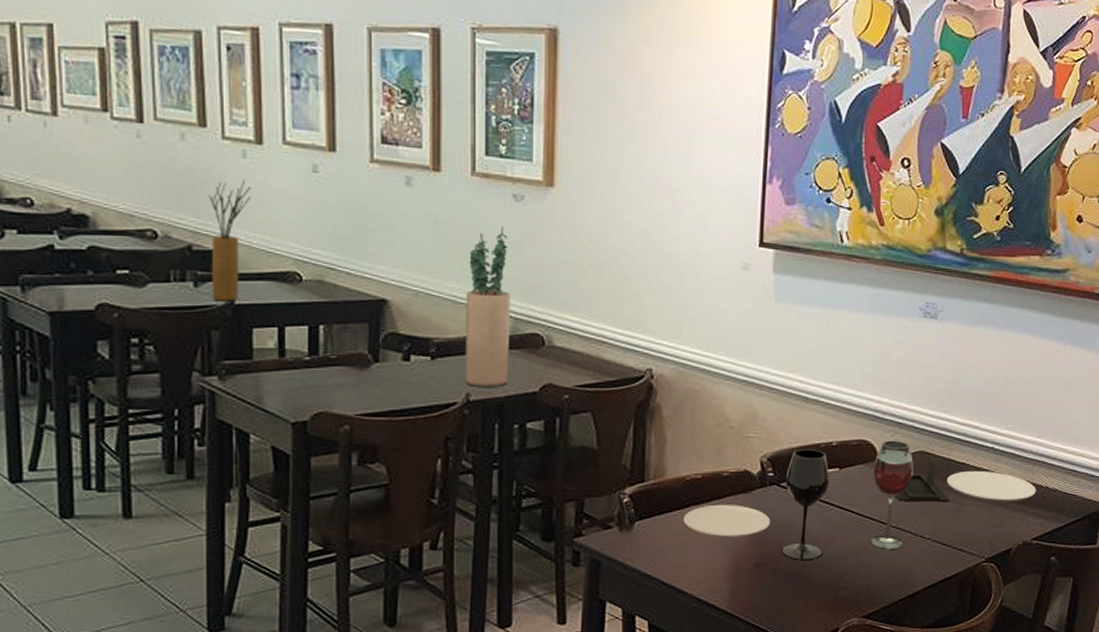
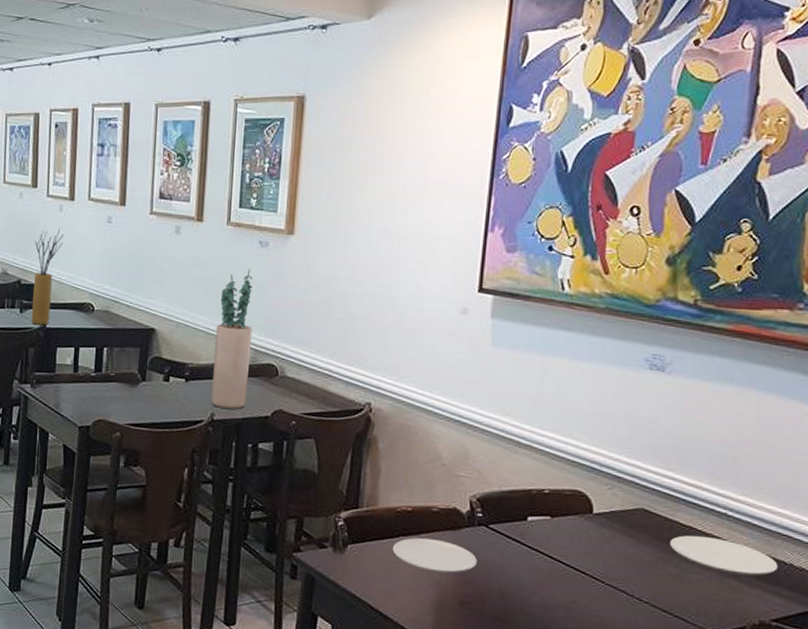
wineglass: present [781,449,830,561] -> none [486,493,541,606]
wineglass: present [870,440,914,549] -> none [580,493,632,608]
napkin holder: present [896,457,949,502] -> none [611,515,672,565]

